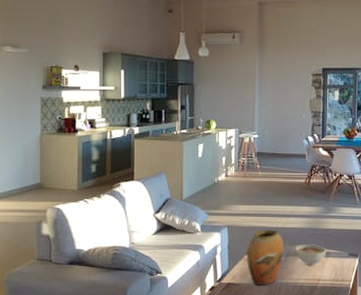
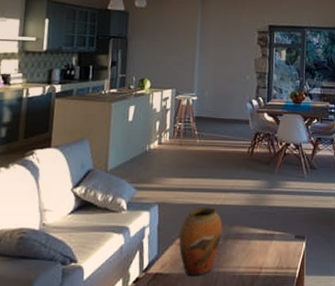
bowl: present [296,244,327,266] -> none [236,225,270,251]

